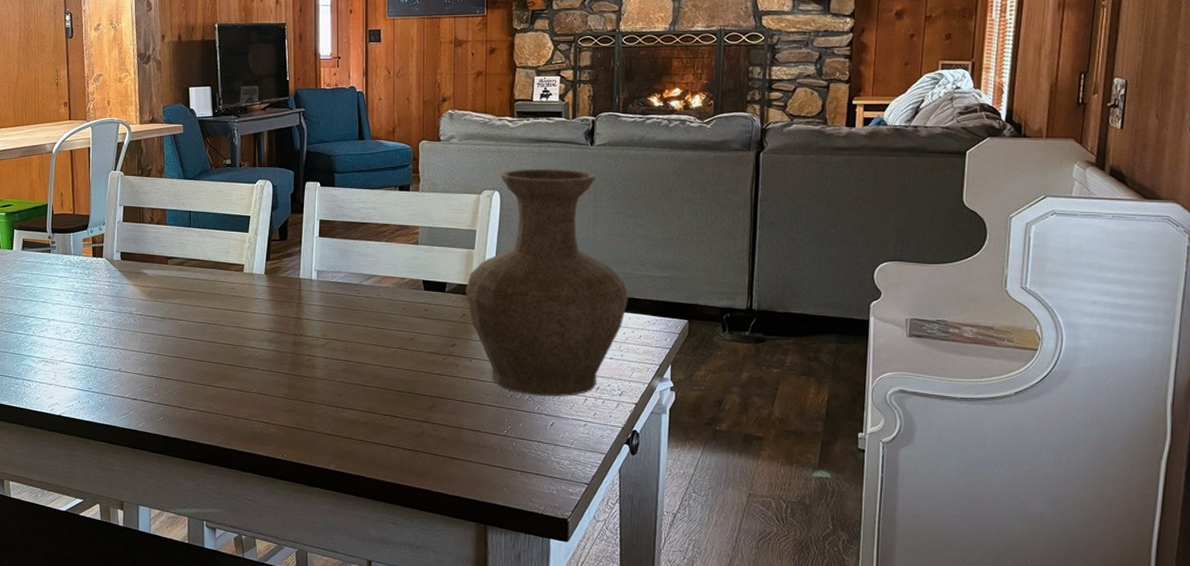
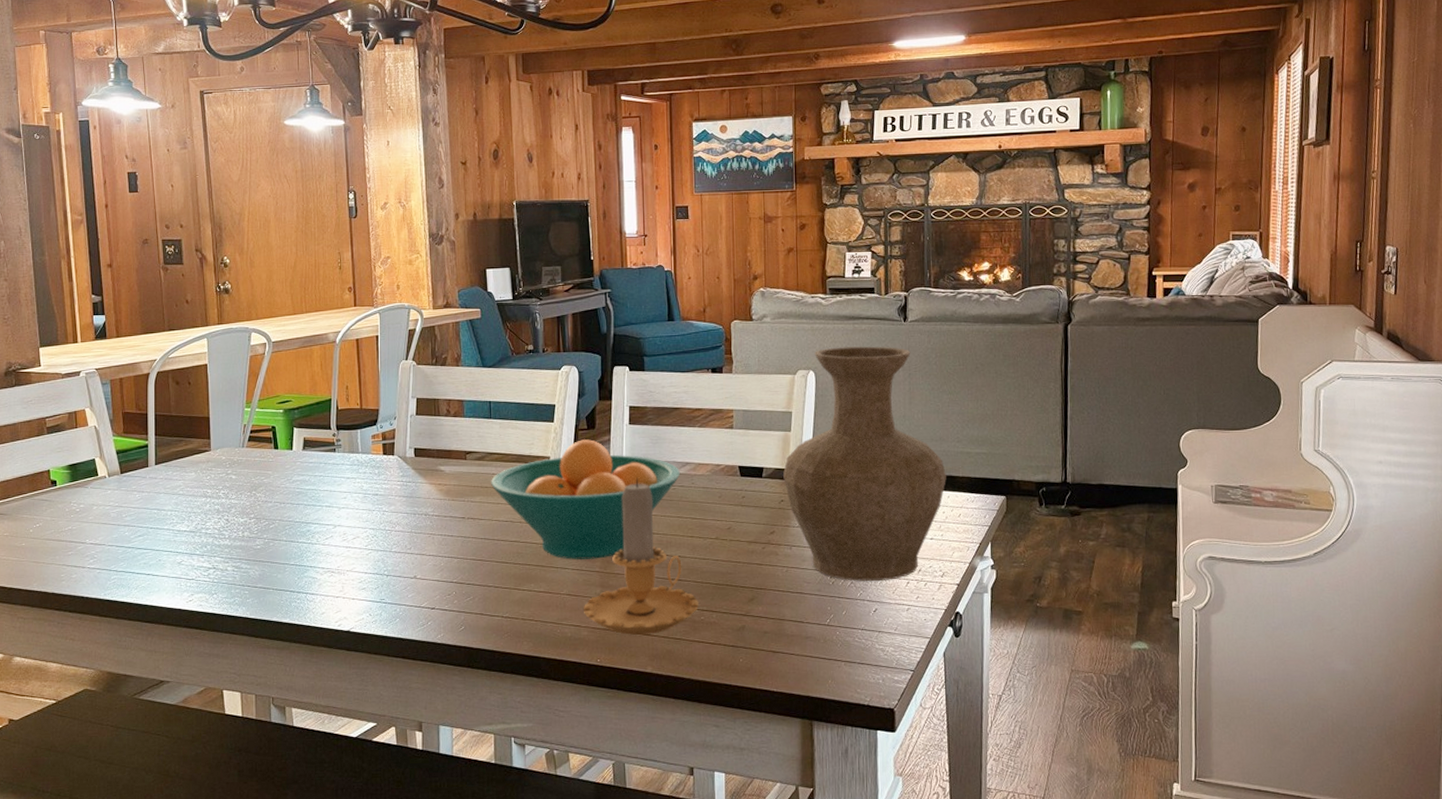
fruit bowl: none [190,250,367,362] -> present [491,439,681,560]
candle: none [272,287,380,435] -> present [584,477,698,635]

